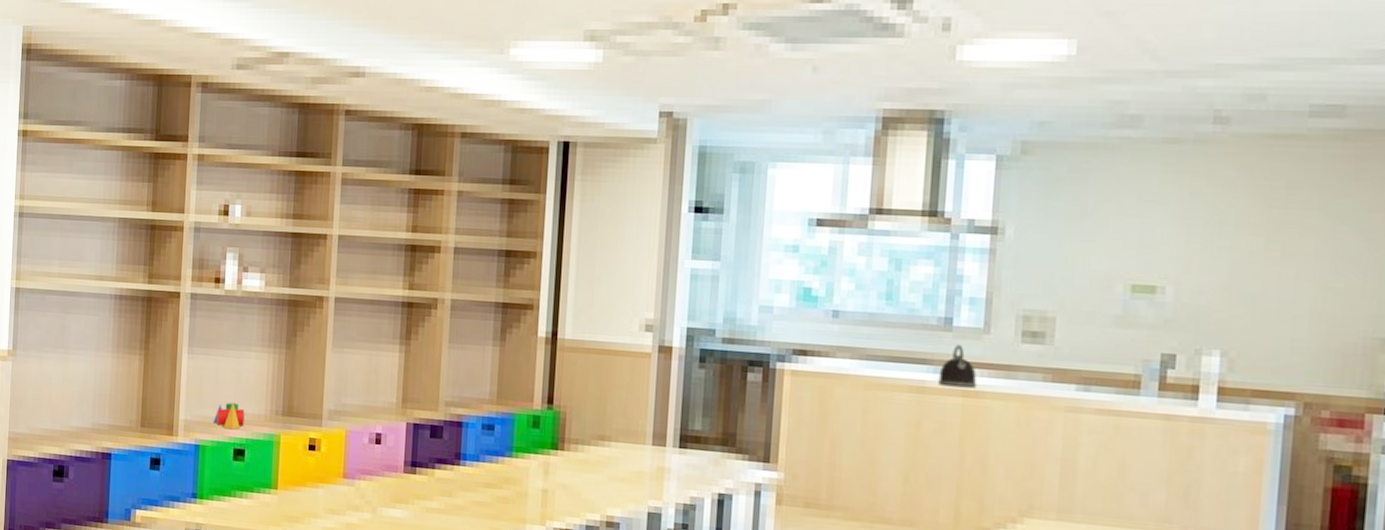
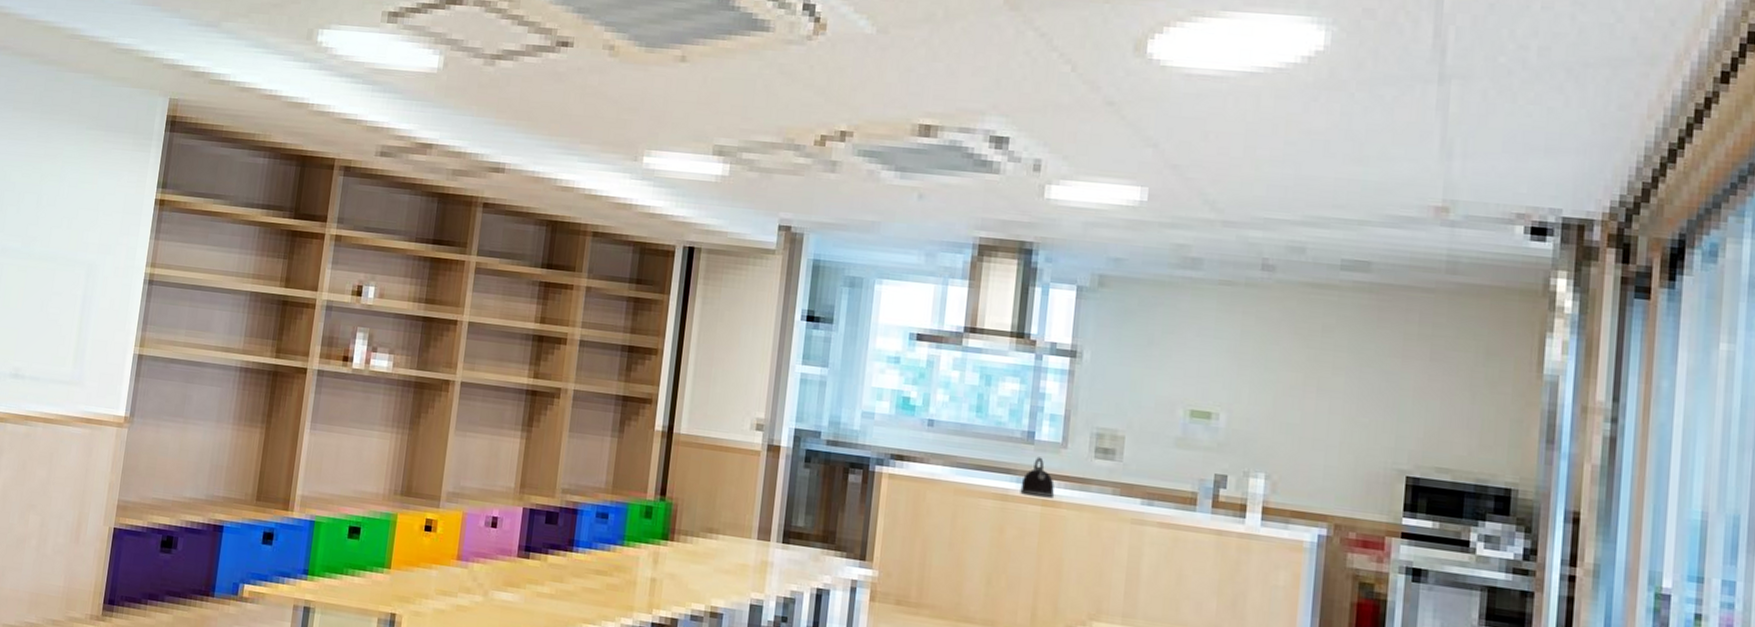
toy blocks: present [213,402,245,430] -> none [330,480,363,508]

